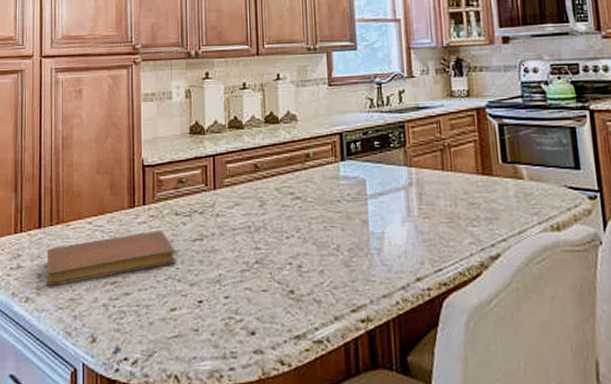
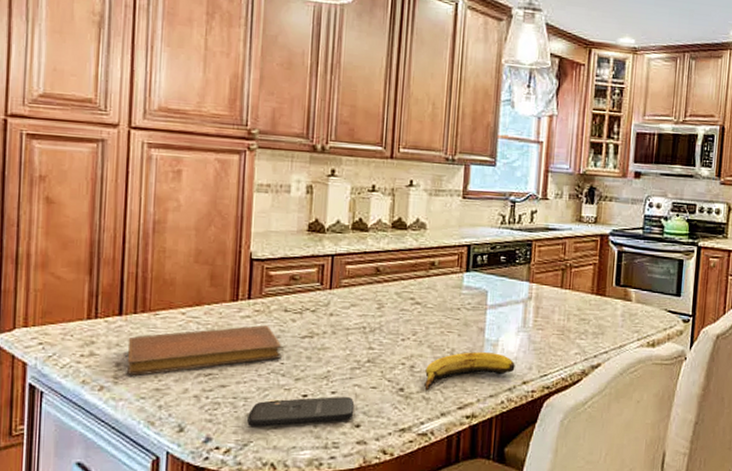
smartphone: none [151,302,248,336] -> present [247,397,355,427]
banana: none [313,247,406,292] -> present [424,352,515,391]

